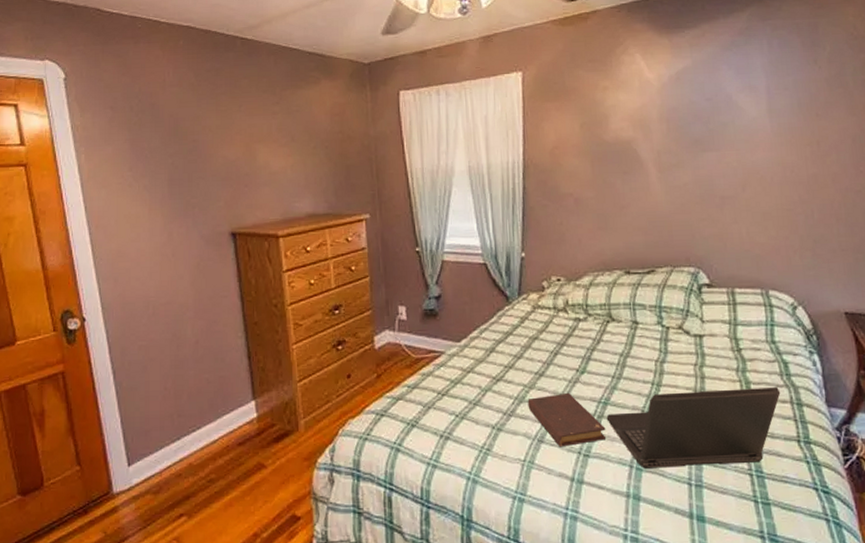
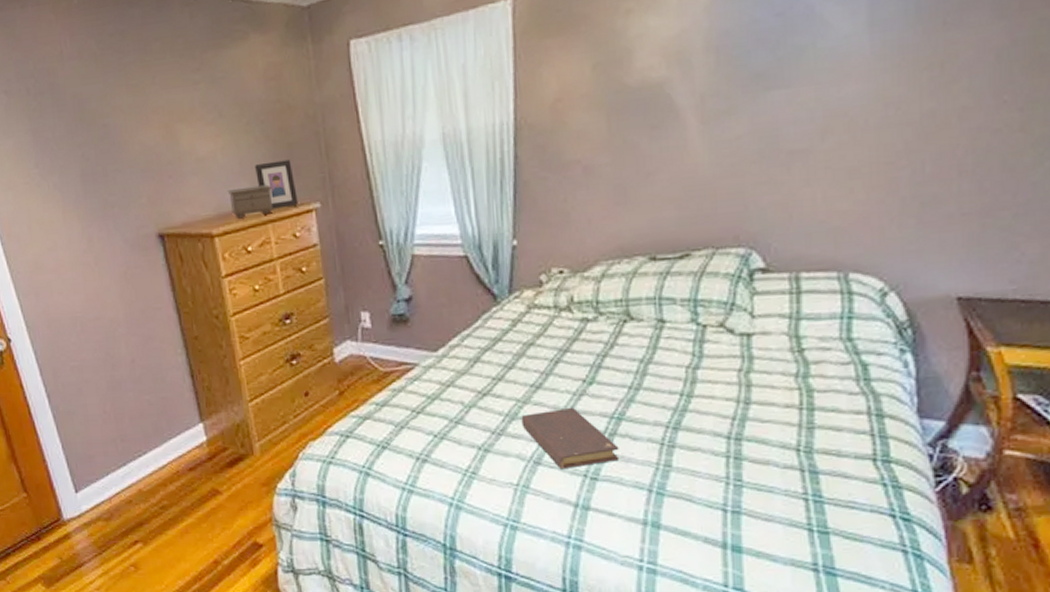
jewelry box: none [293,197,331,224] -> present [227,184,274,219]
picture frame: none [318,178,352,217] -> present [255,159,298,209]
laptop computer: present [606,386,781,468] -> none [620,394,855,493]

